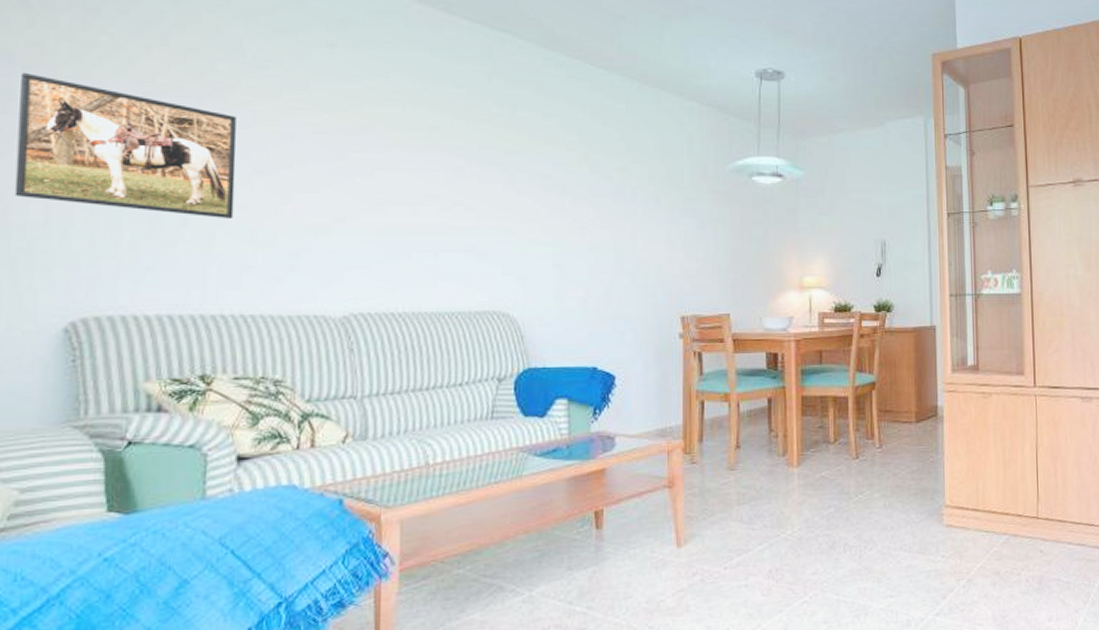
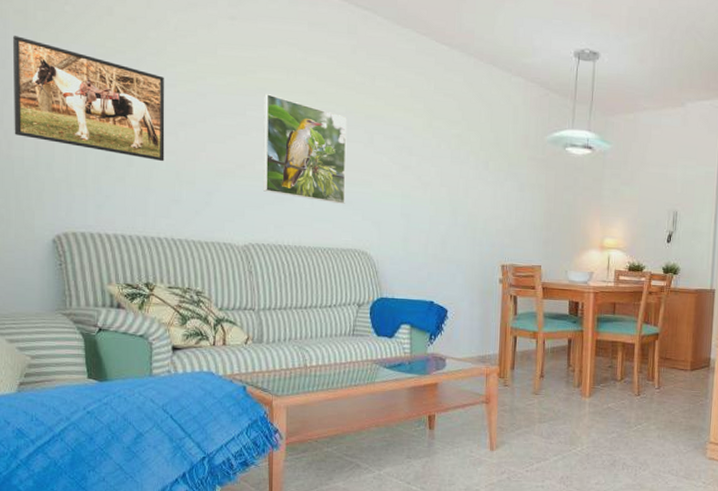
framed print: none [370,131,482,257] -> present [263,94,347,204]

